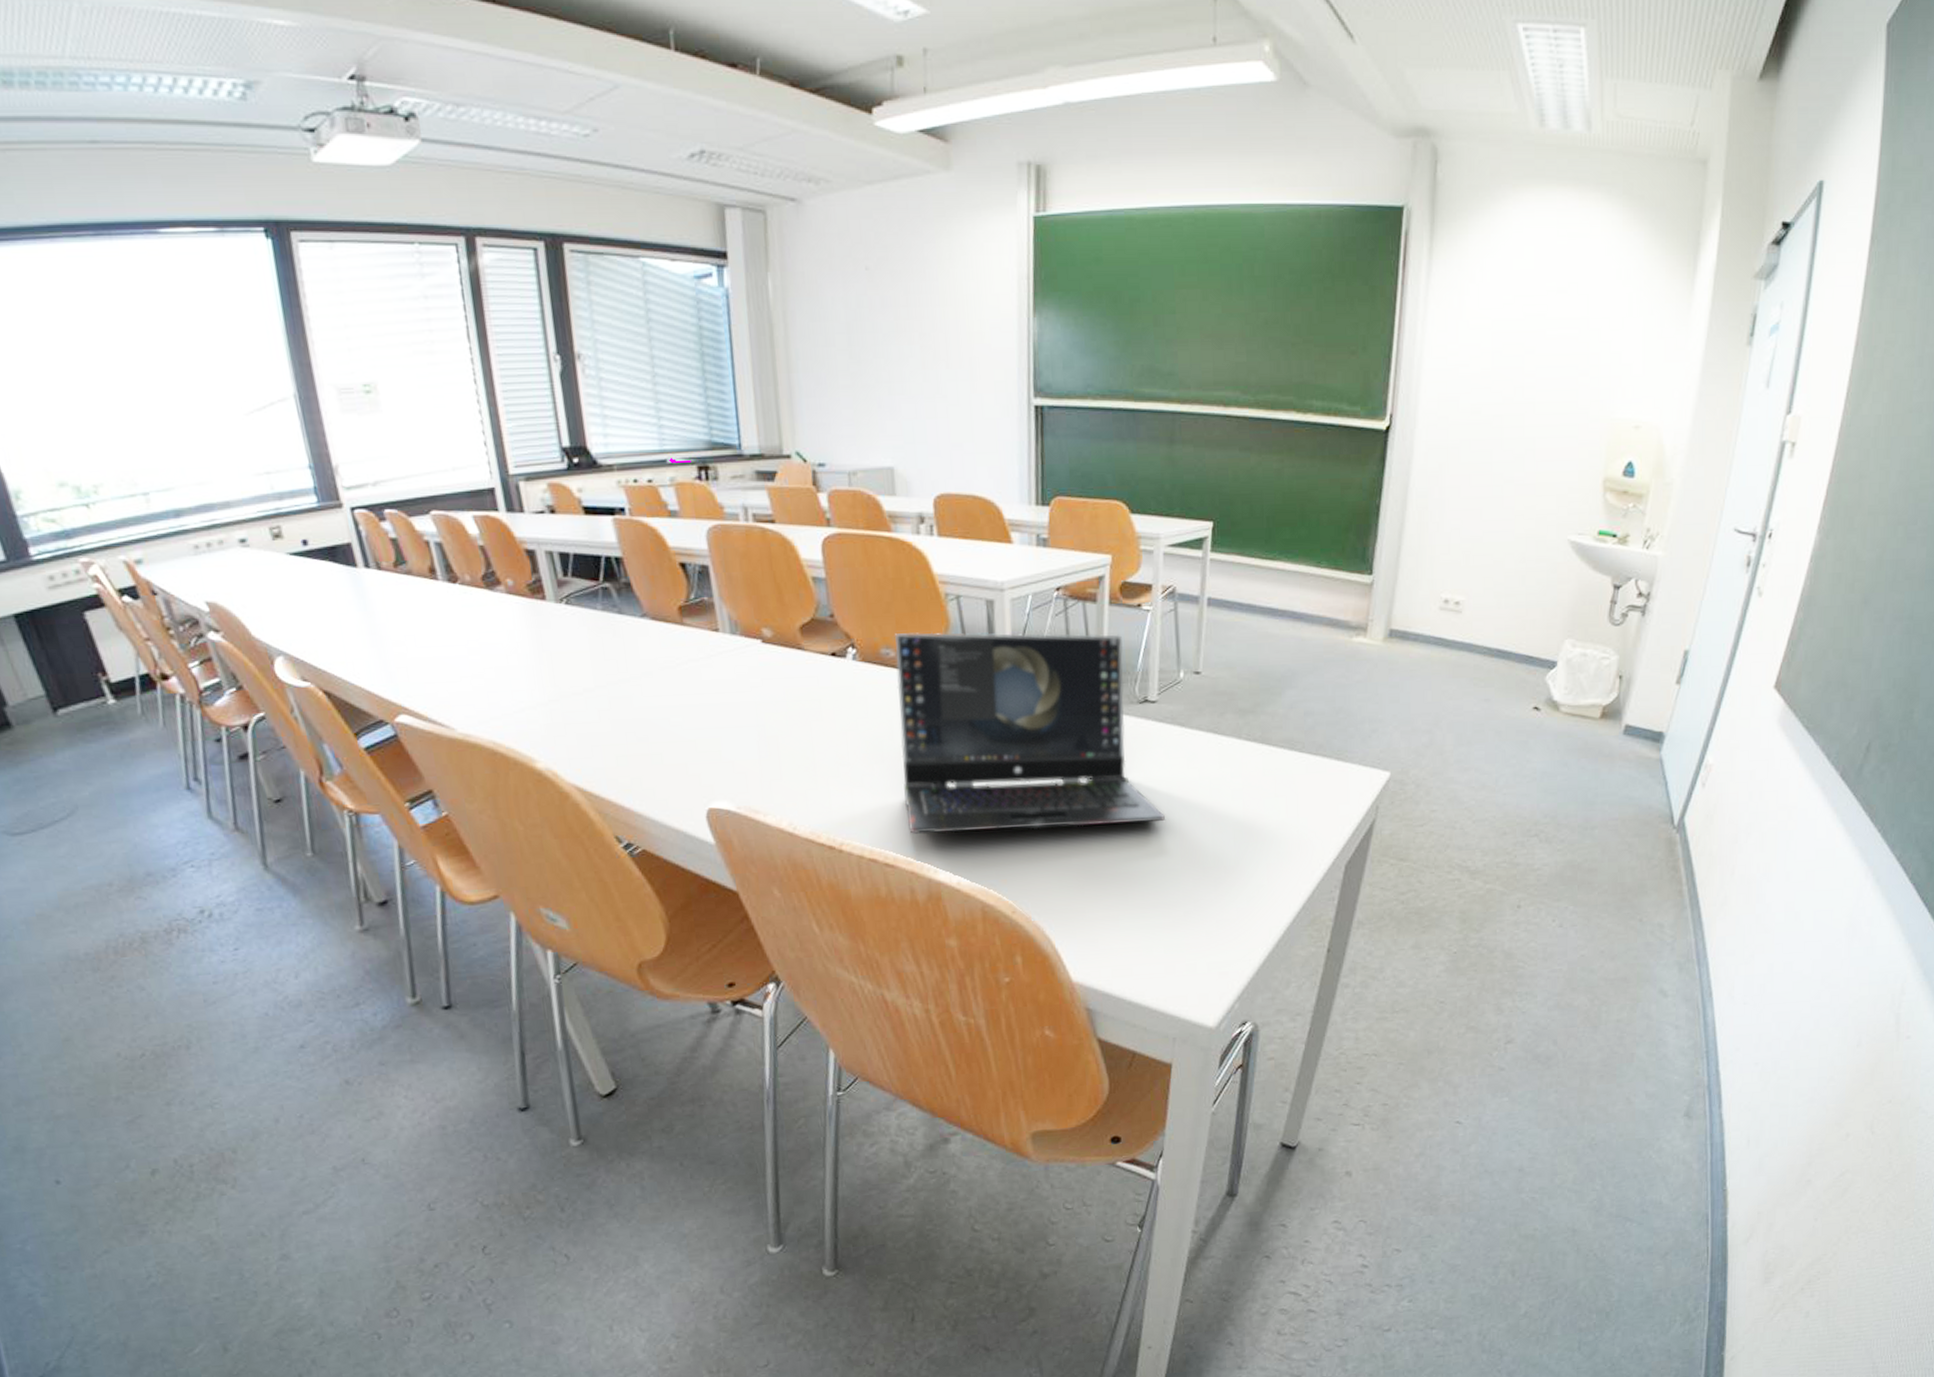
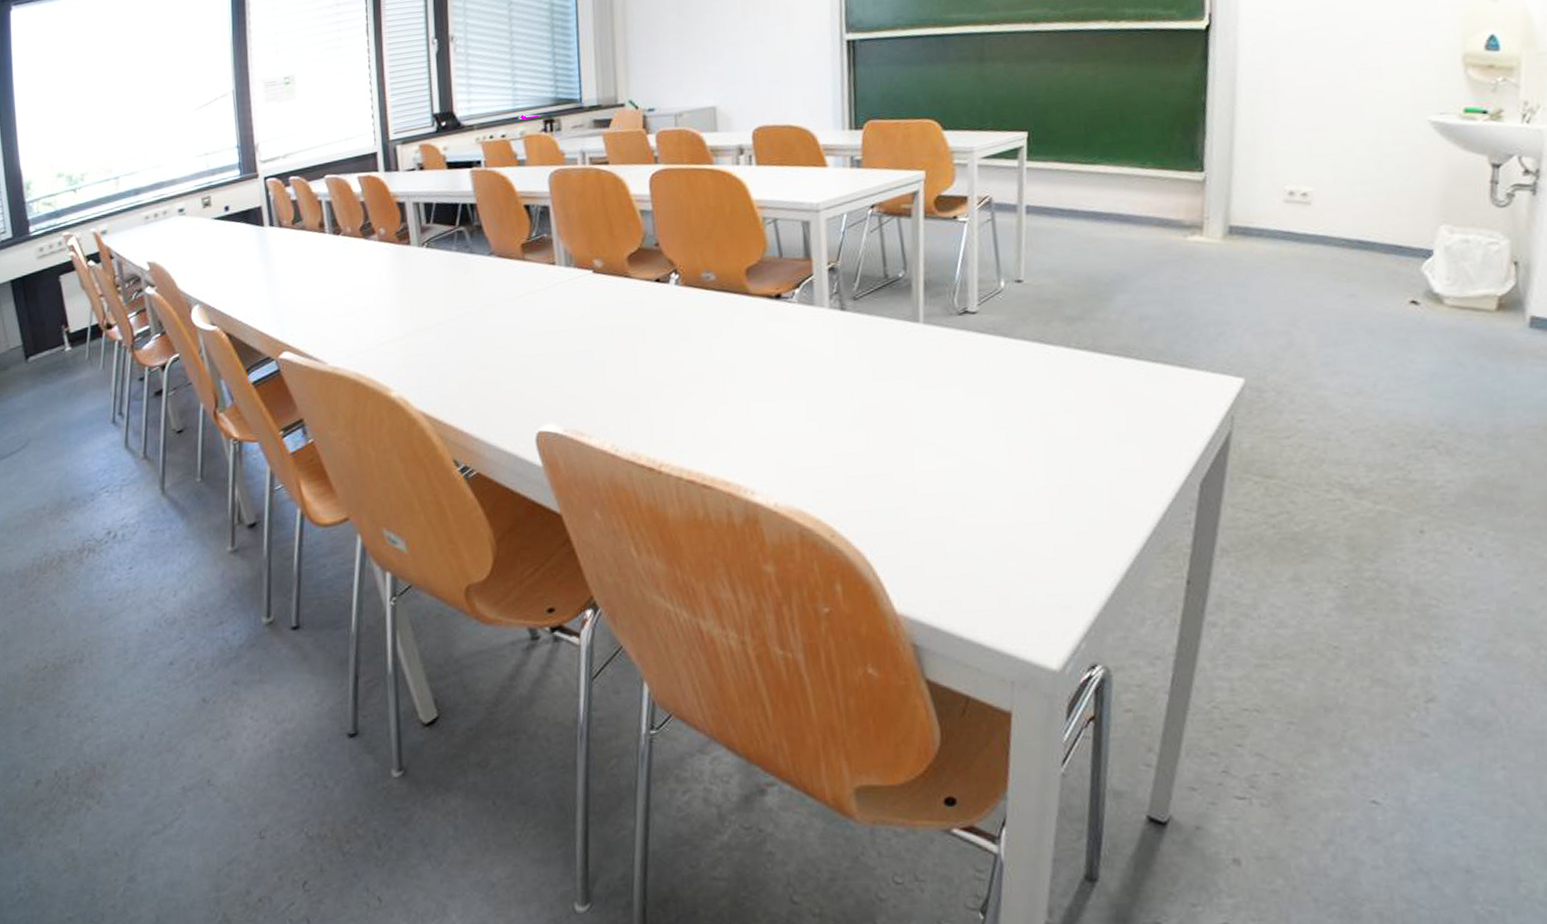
laptop computer: present [894,632,1166,834] -> none [714,246,993,454]

